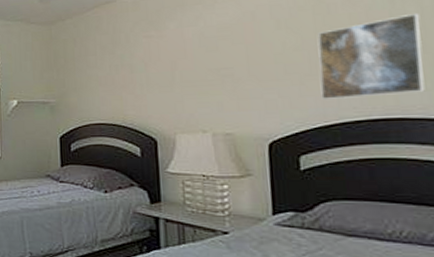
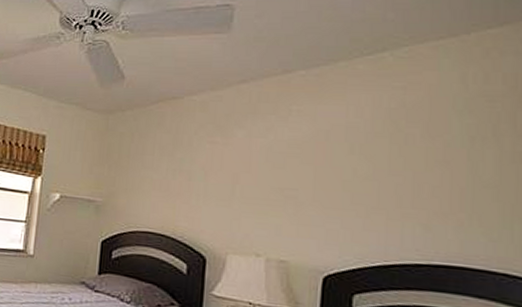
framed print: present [317,12,425,99] -> none [385,156,497,242]

